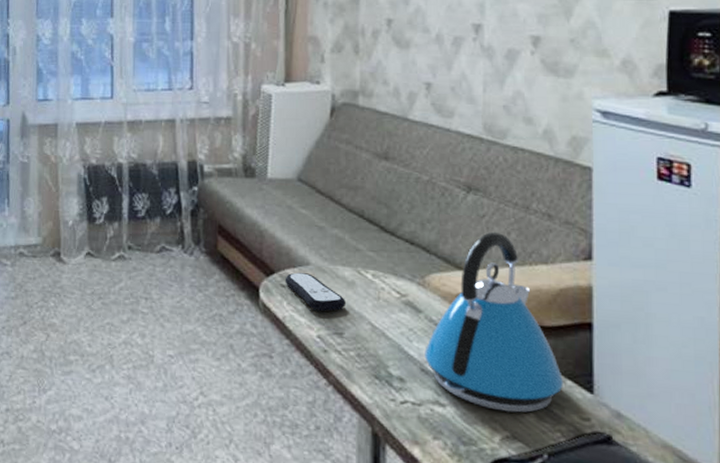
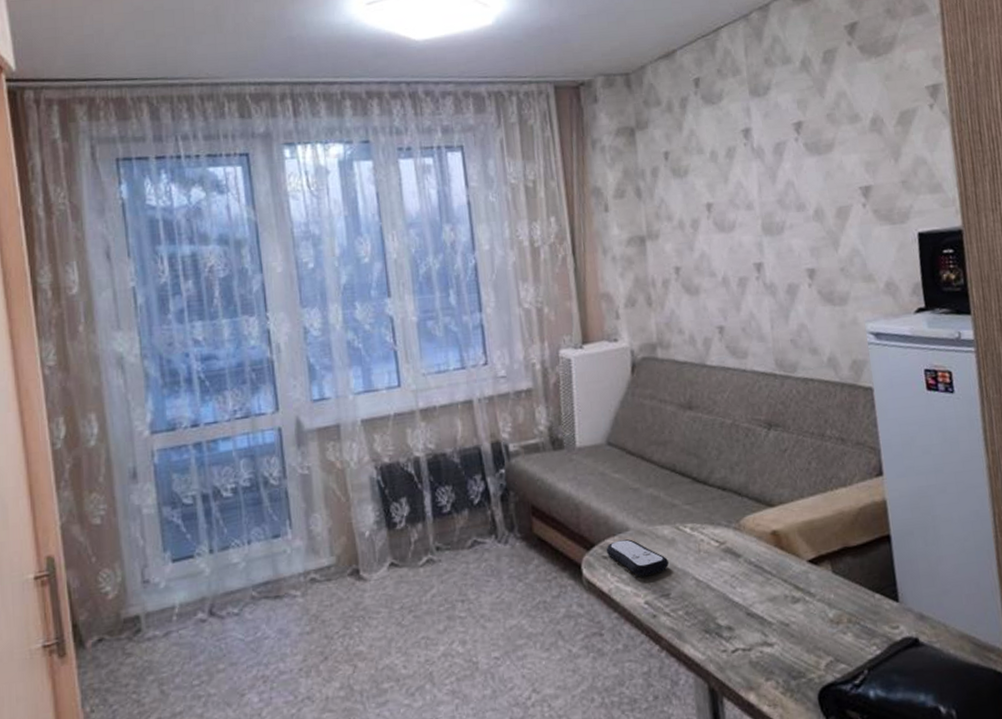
kettle: present [425,231,563,413] -> none [748,463,873,639]

